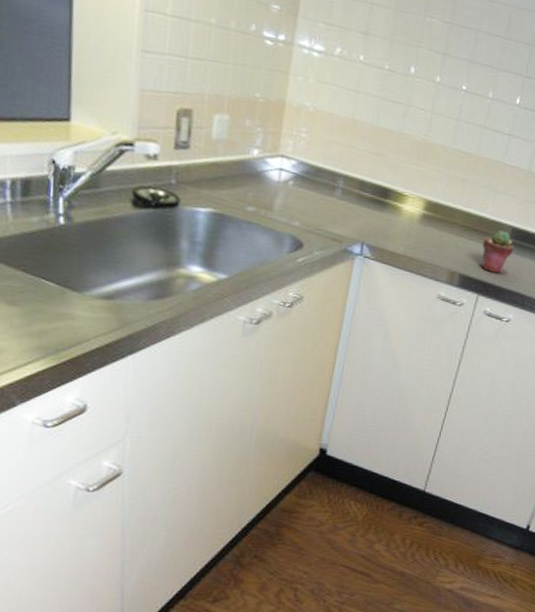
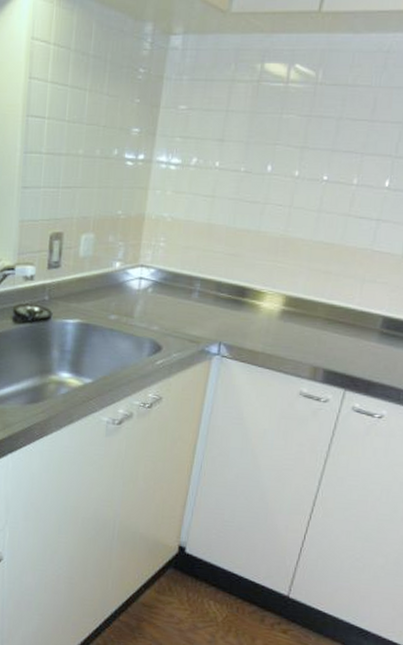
potted succulent: present [481,230,514,273] -> none [348,321,386,366]

